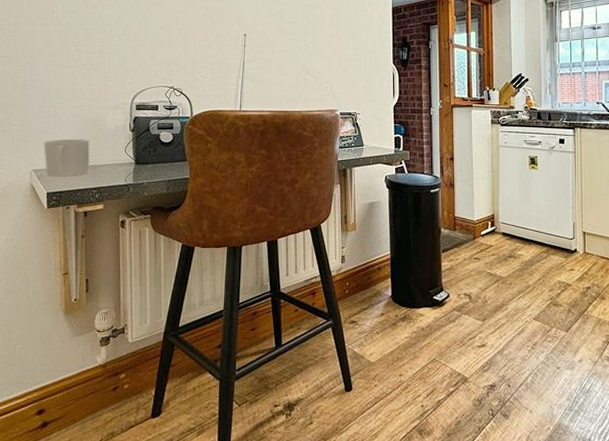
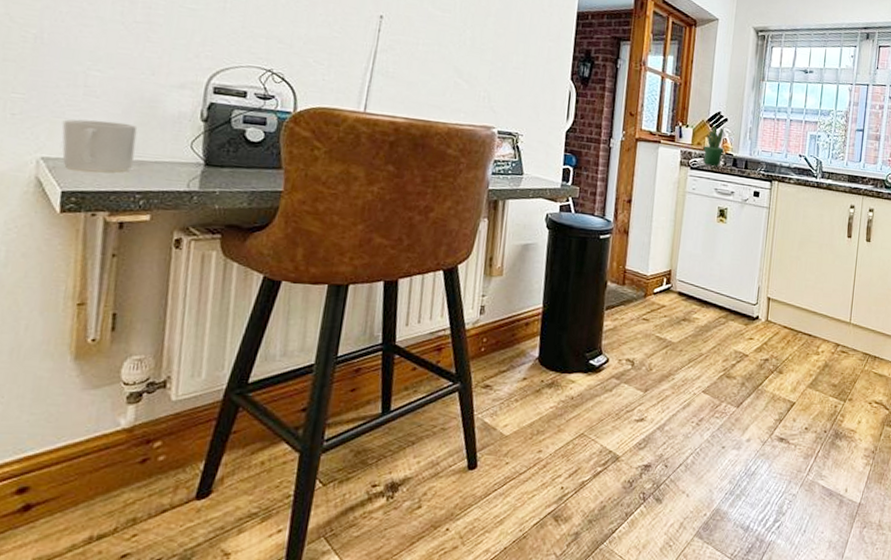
planter: none [510,85,528,122] -> present [703,124,725,167]

